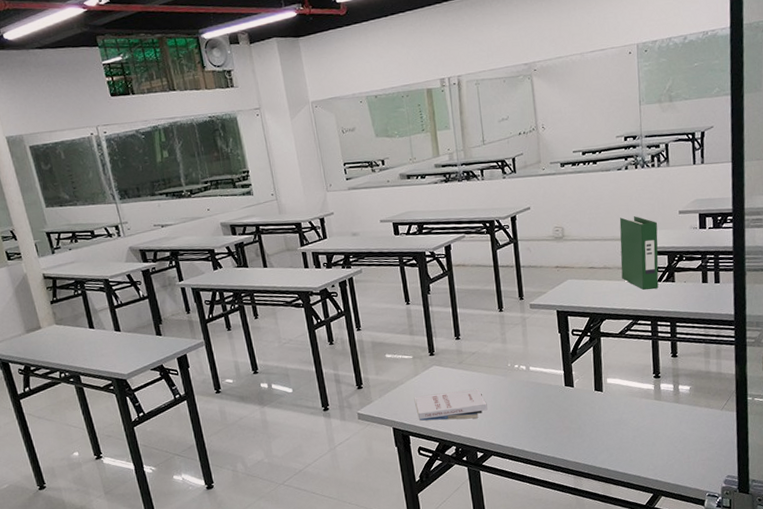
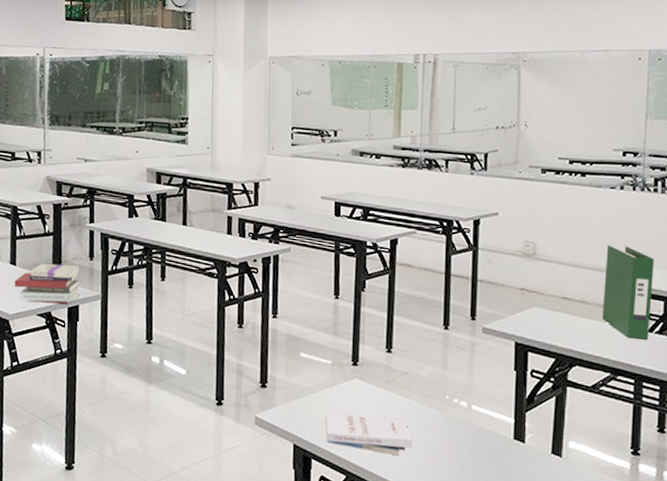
books: none [123,321,186,360] -> present [14,263,80,305]

